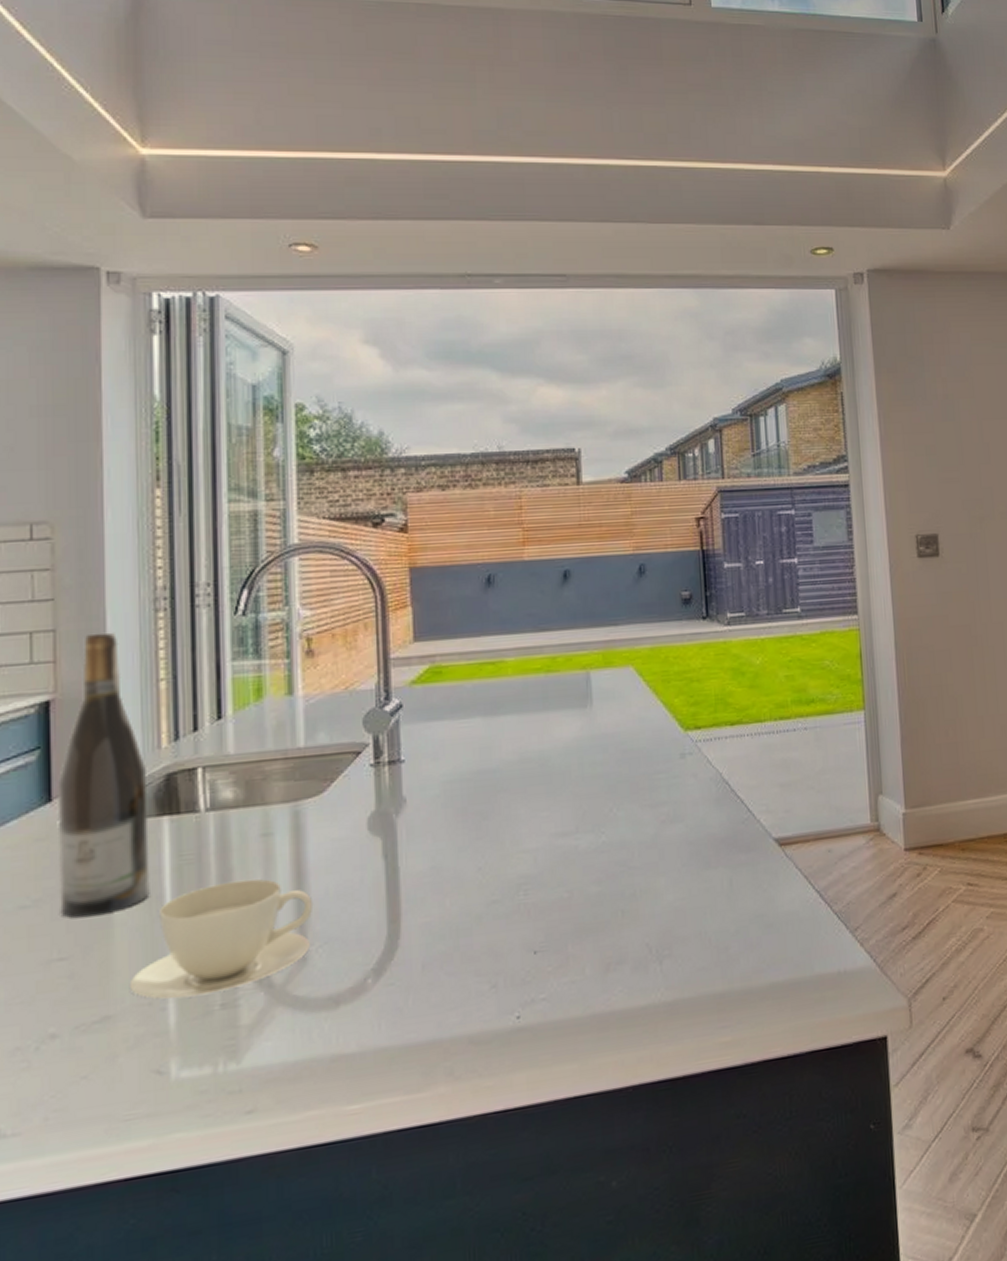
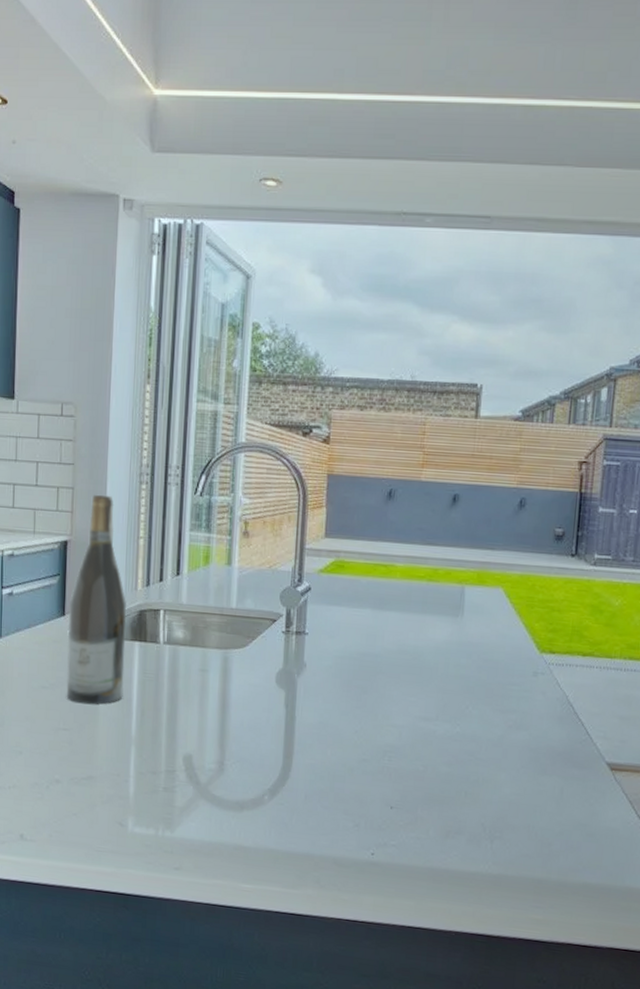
teacup: present [129,879,314,1000] -> none [106,699,232,779]

